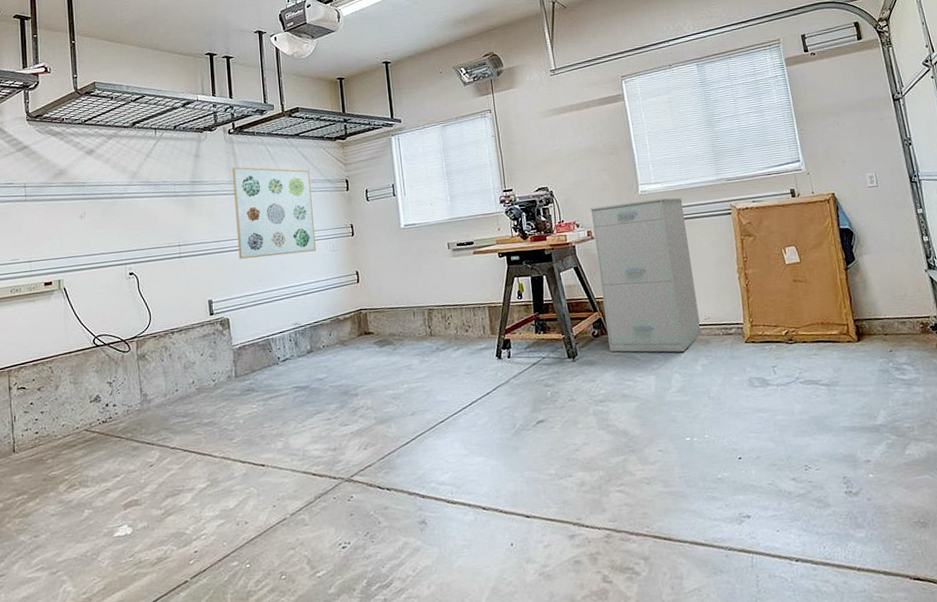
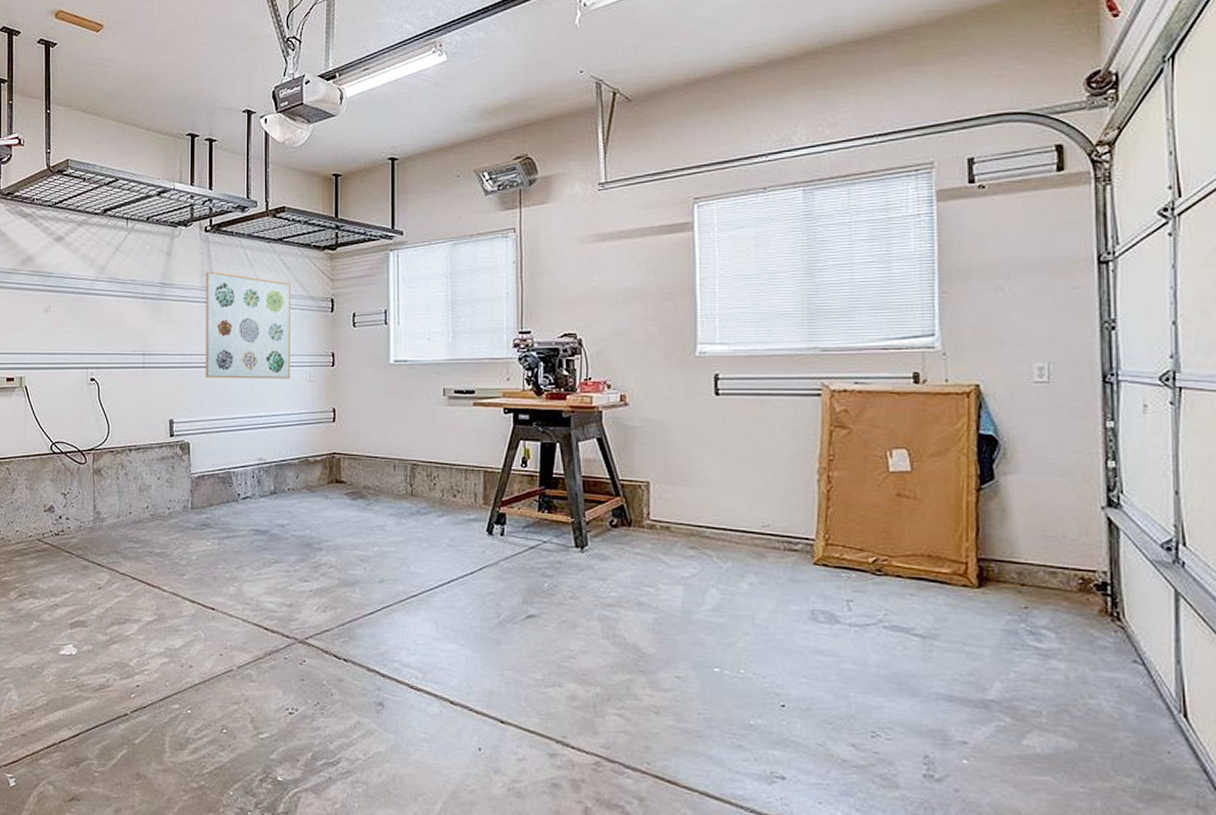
filing cabinet: present [590,197,702,353] -> none [627,364,755,562]

